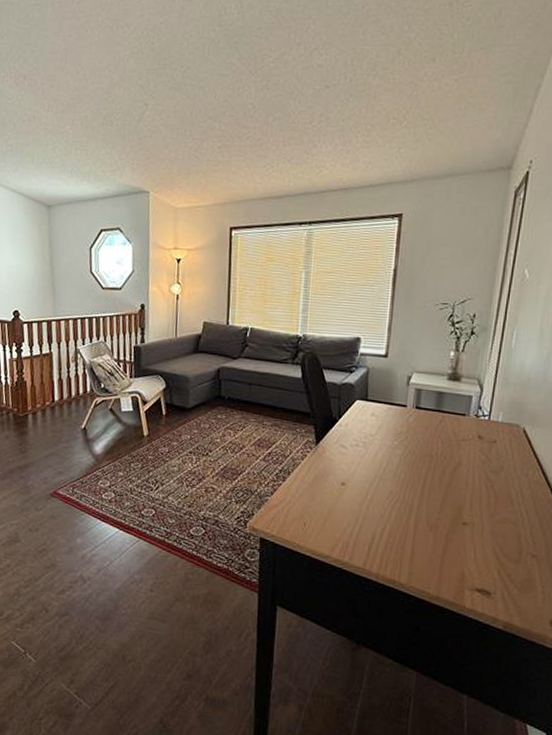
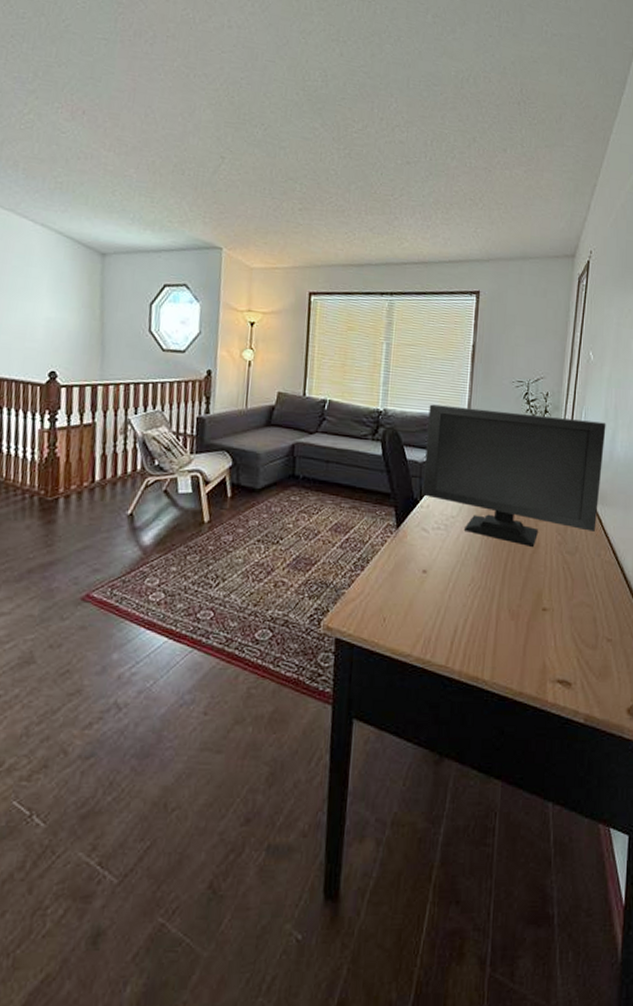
computer monitor: none [342,329,541,466] -> present [423,404,606,548]

